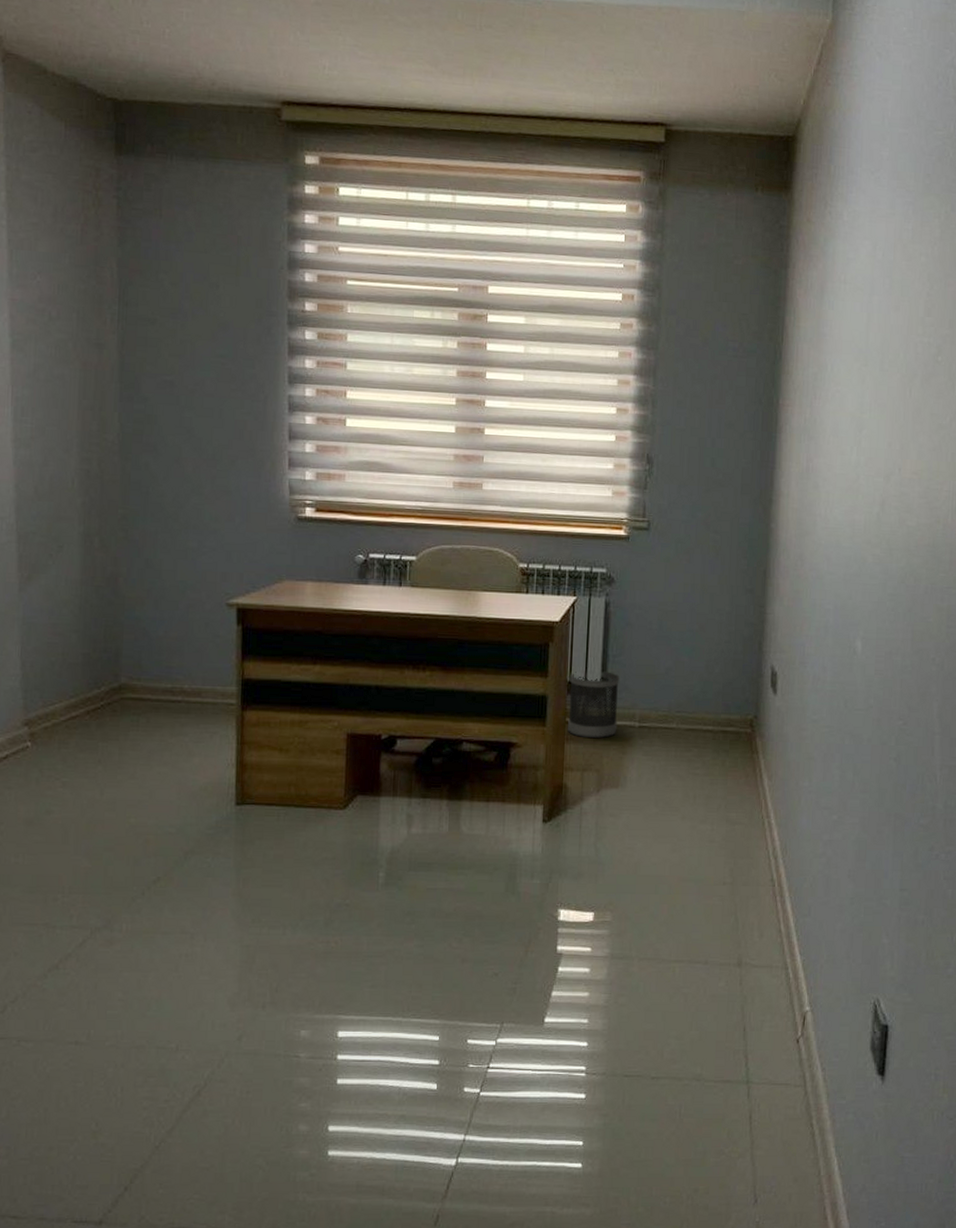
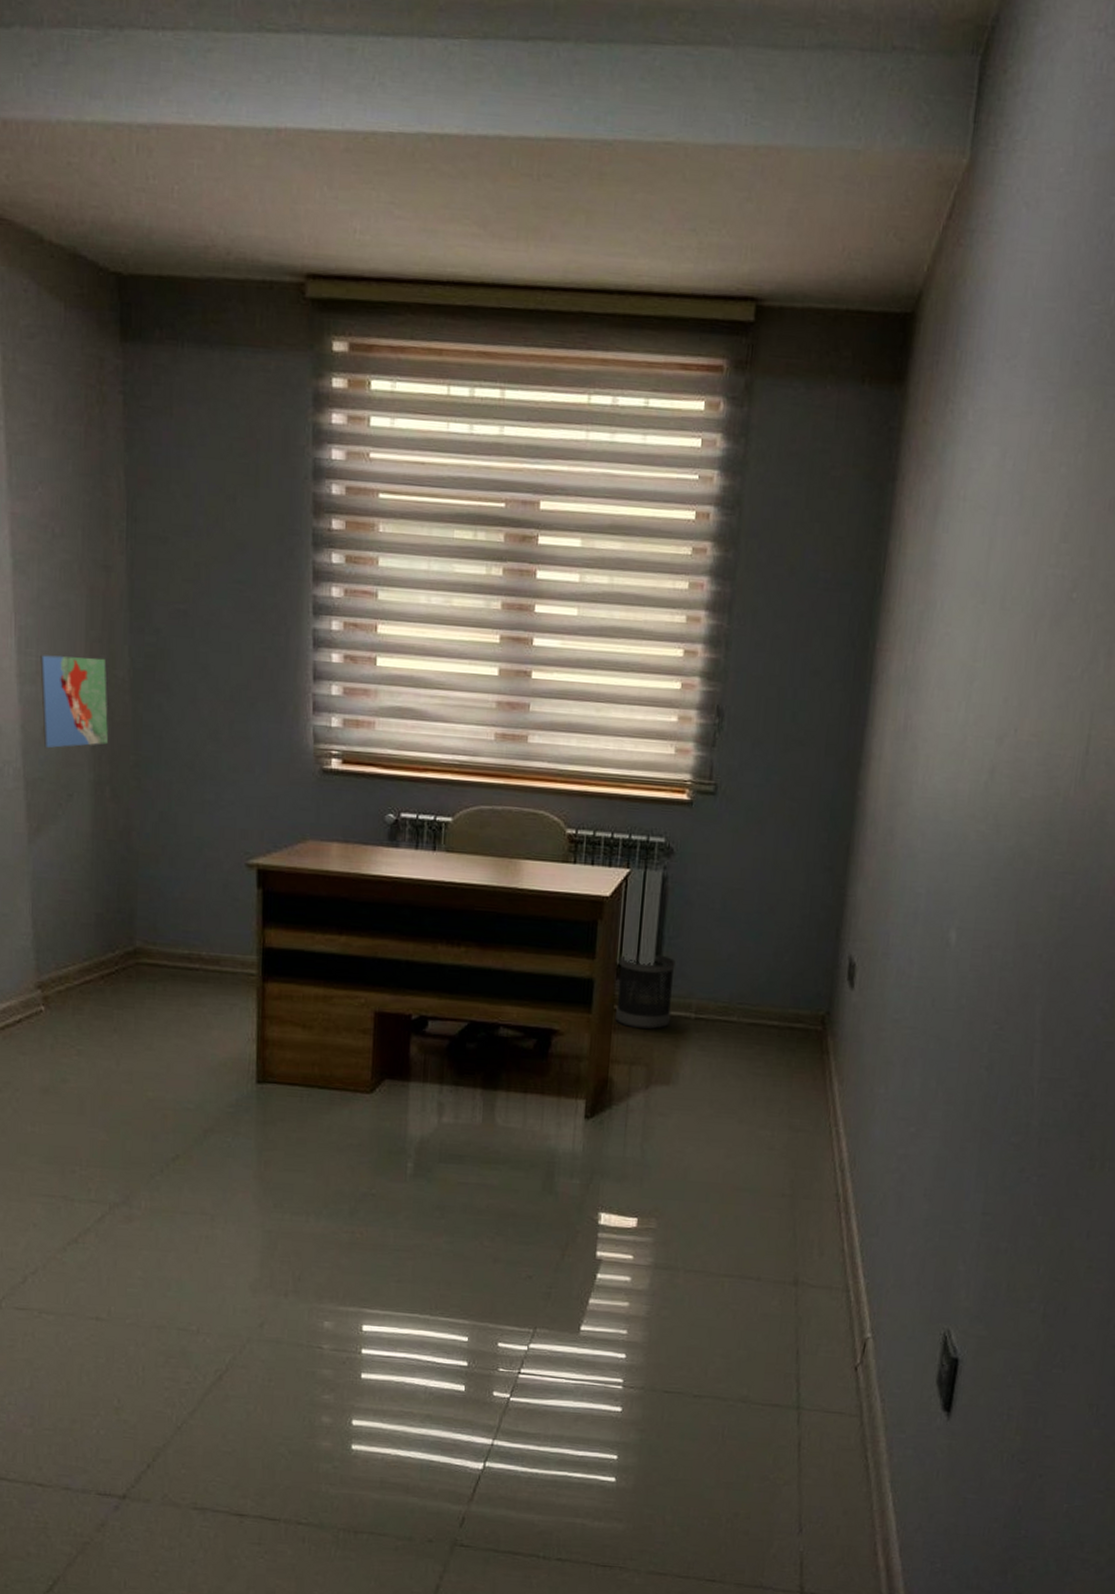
map: none [35,422,98,505] -> present [40,655,108,749]

